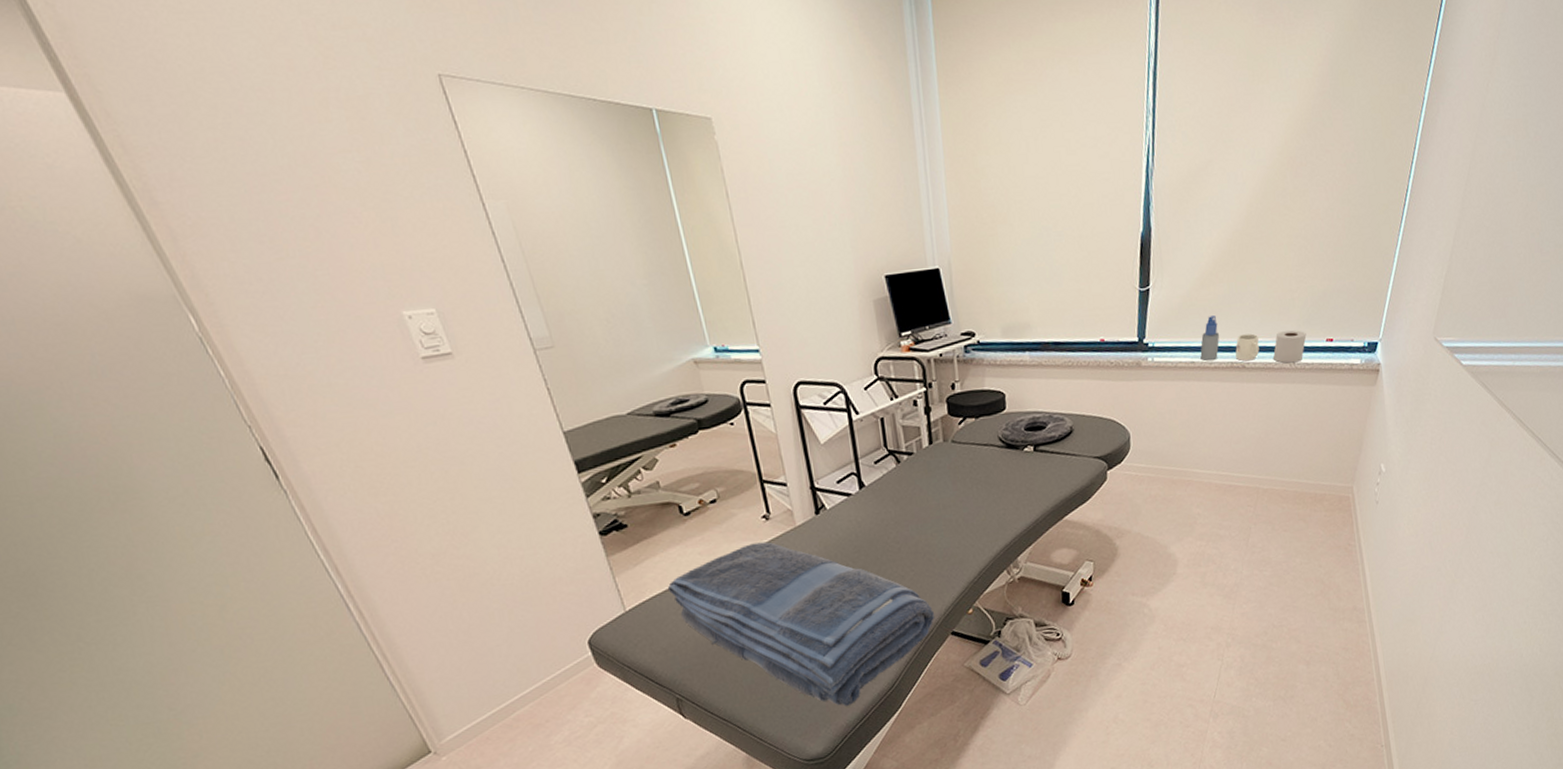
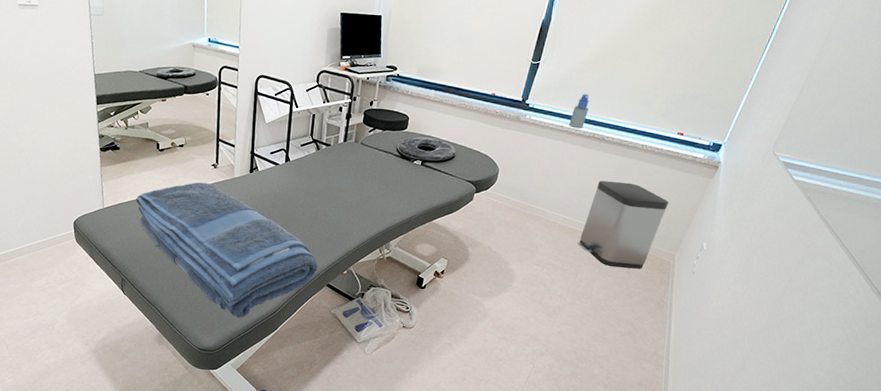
mug: present [1235,333,1260,361] -> none [597,113,620,136]
pedal bin: none [1241,413,1334,520] -> present [577,180,669,269]
toilet paper roll: present [1273,330,1307,364] -> none [630,118,662,146]

